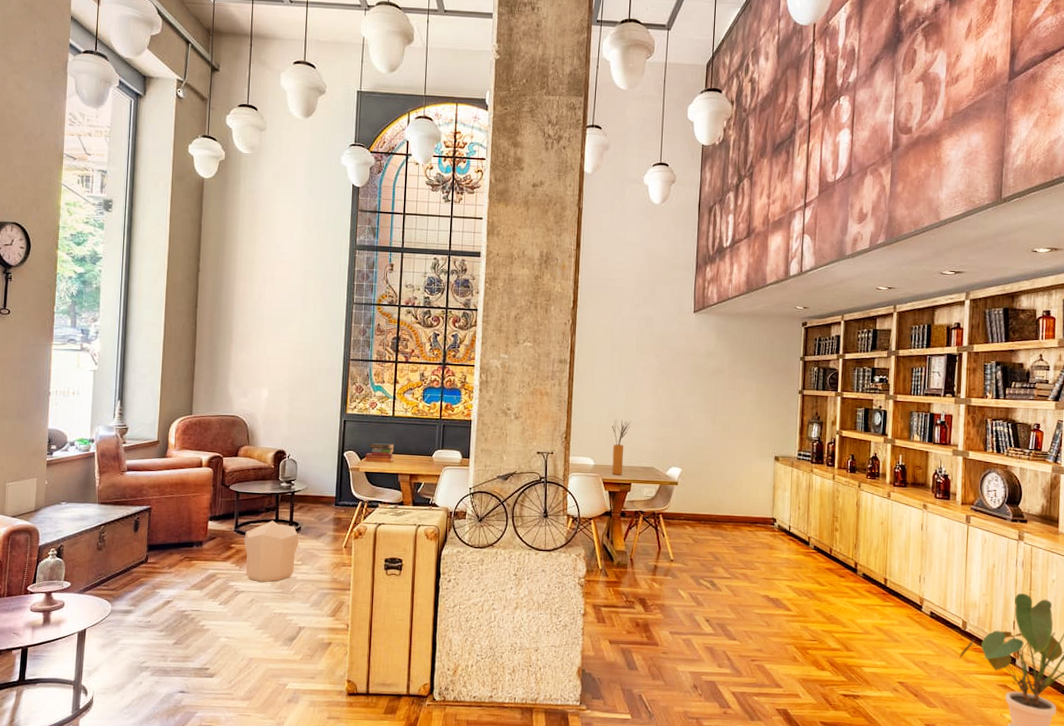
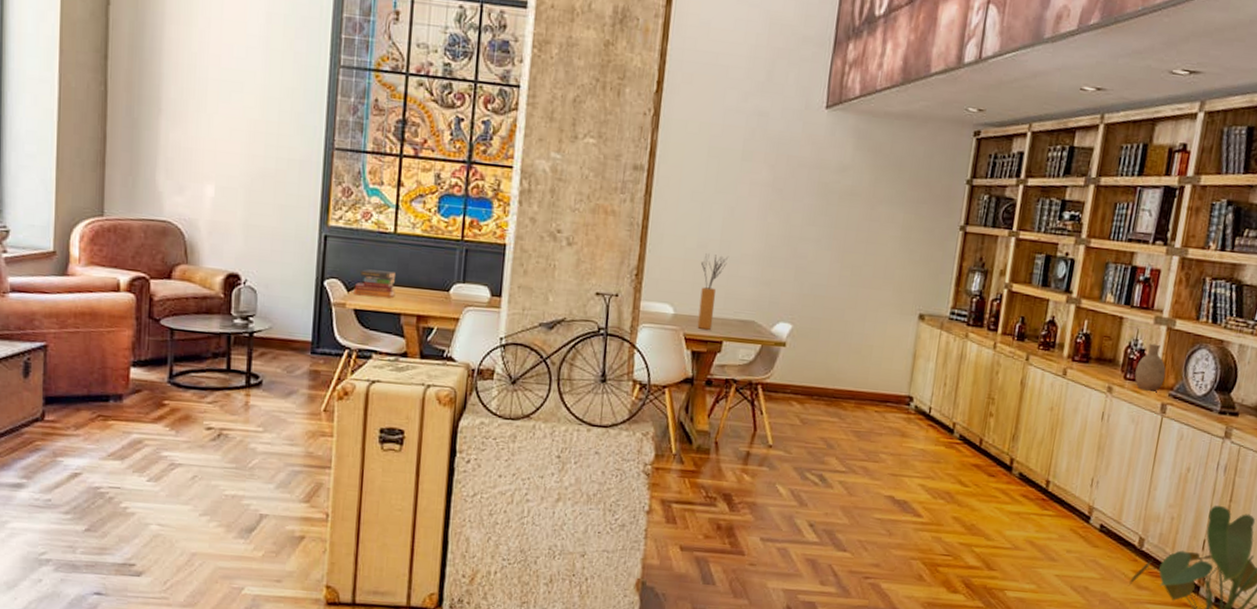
pouf: present [244,520,299,583] -> none [181,370,259,454]
decorative vase: none [943,470,966,507] -> present [1134,343,1166,393]

